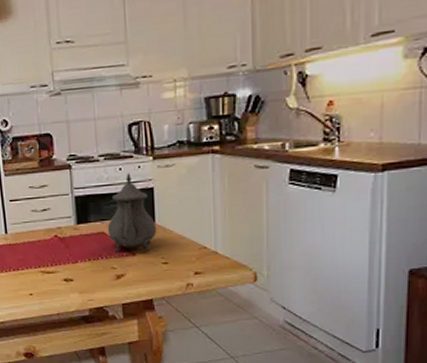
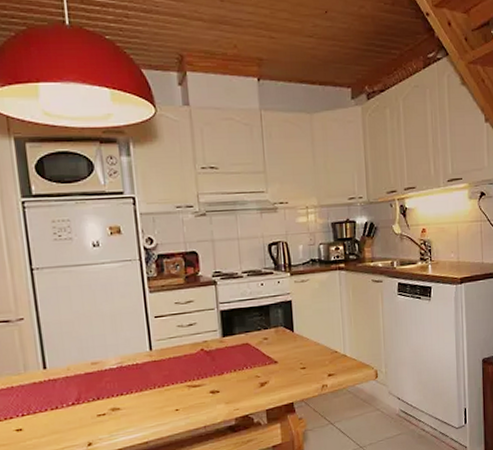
teapot: present [107,173,157,252] -> none [251,288,296,361]

